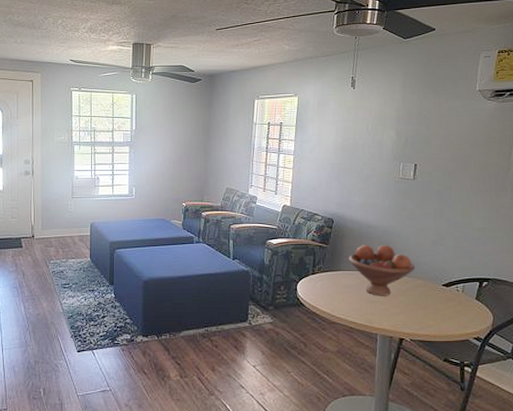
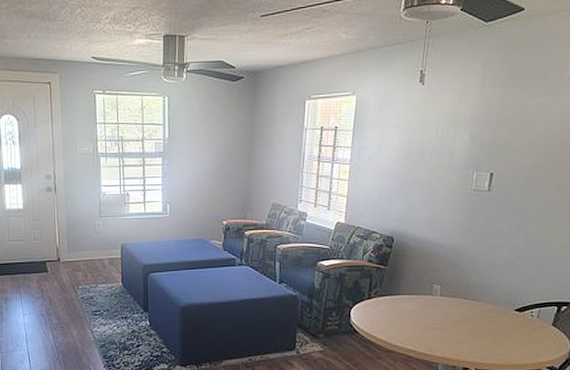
fruit bowl: present [348,244,416,296] -> none [409,265,486,322]

